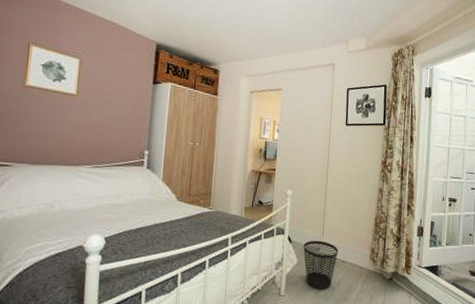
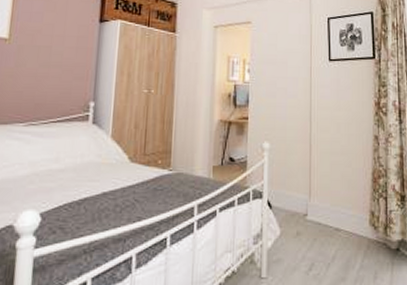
wastebasket: present [303,240,338,290] -> none [287,204,330,268]

